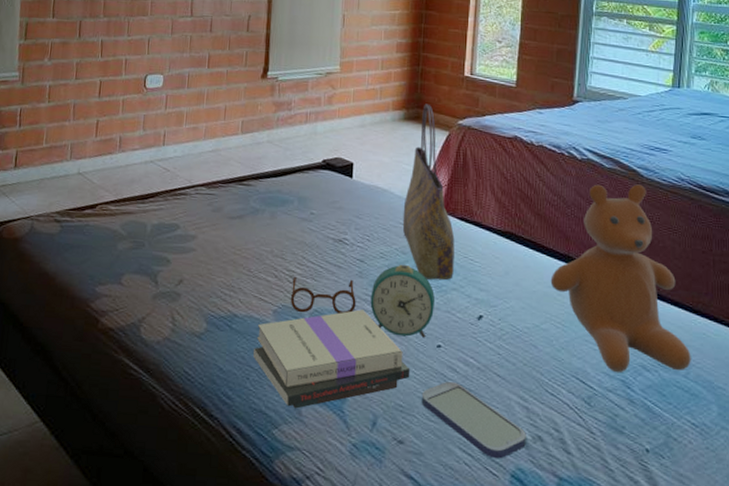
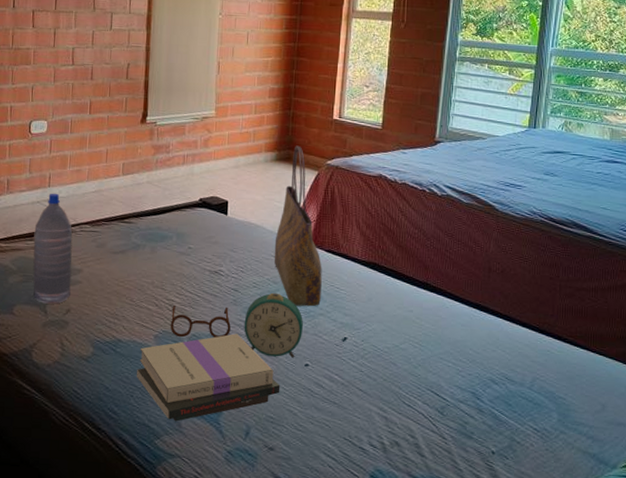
water bottle: none [143,152,188,274] -> present [33,193,73,304]
mobile phone: present [421,382,526,459] -> none [290,396,385,462]
teddy bear: present [550,184,691,373] -> none [410,218,536,387]

